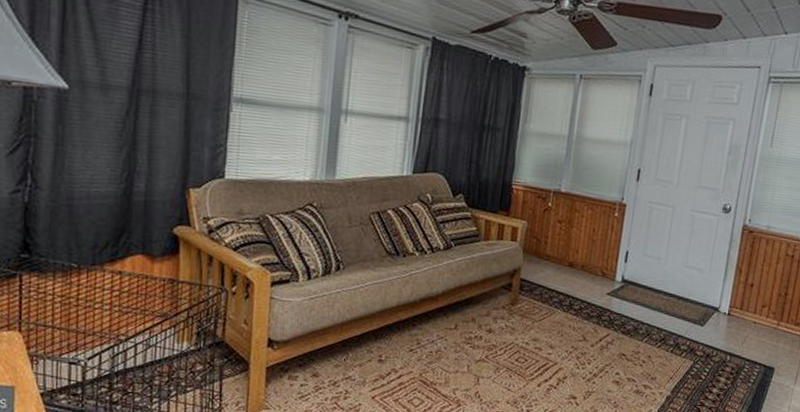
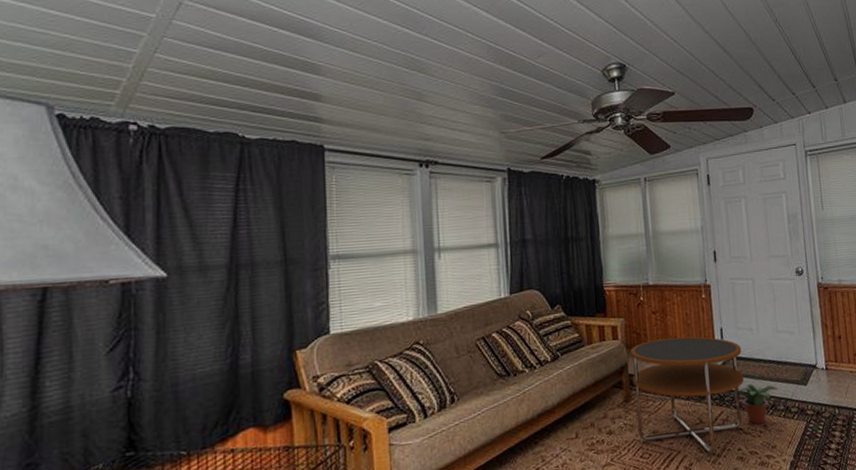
side table: none [517,249,644,373] -> present [630,336,744,455]
potted plant: none [624,312,673,355] -> present [733,384,778,425]

